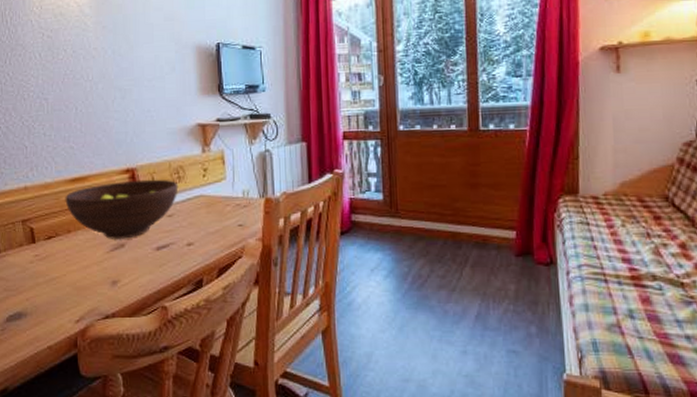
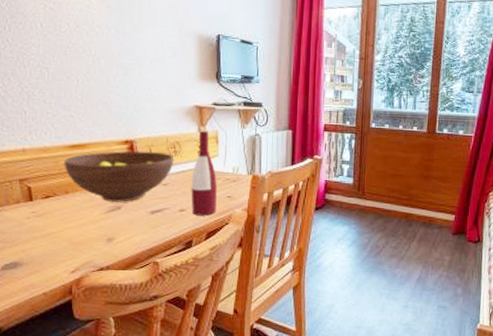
wine bottle: none [198,151,227,250] -> present [191,130,217,216]

